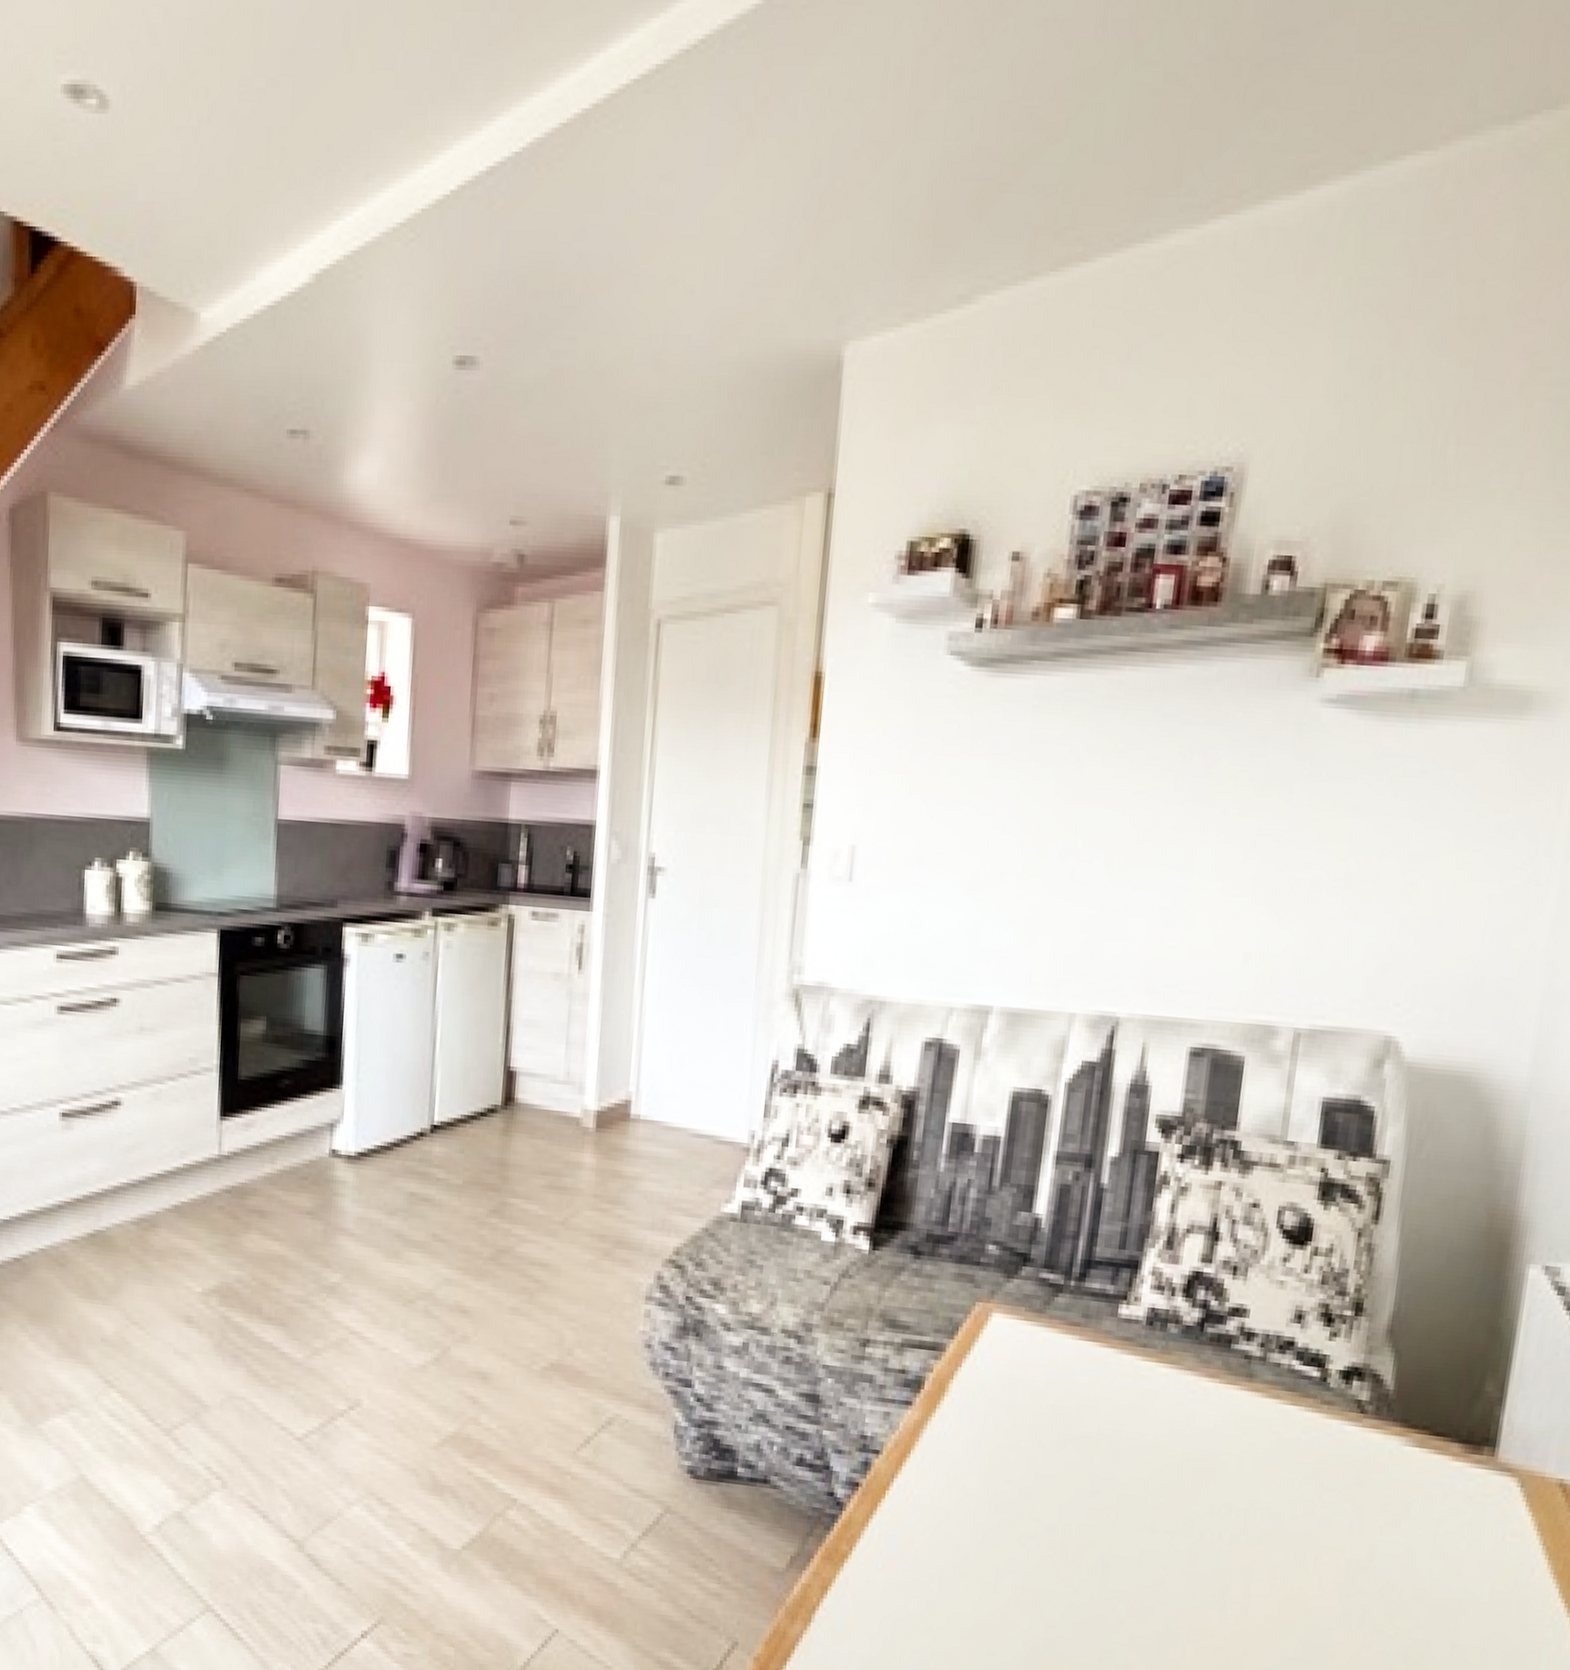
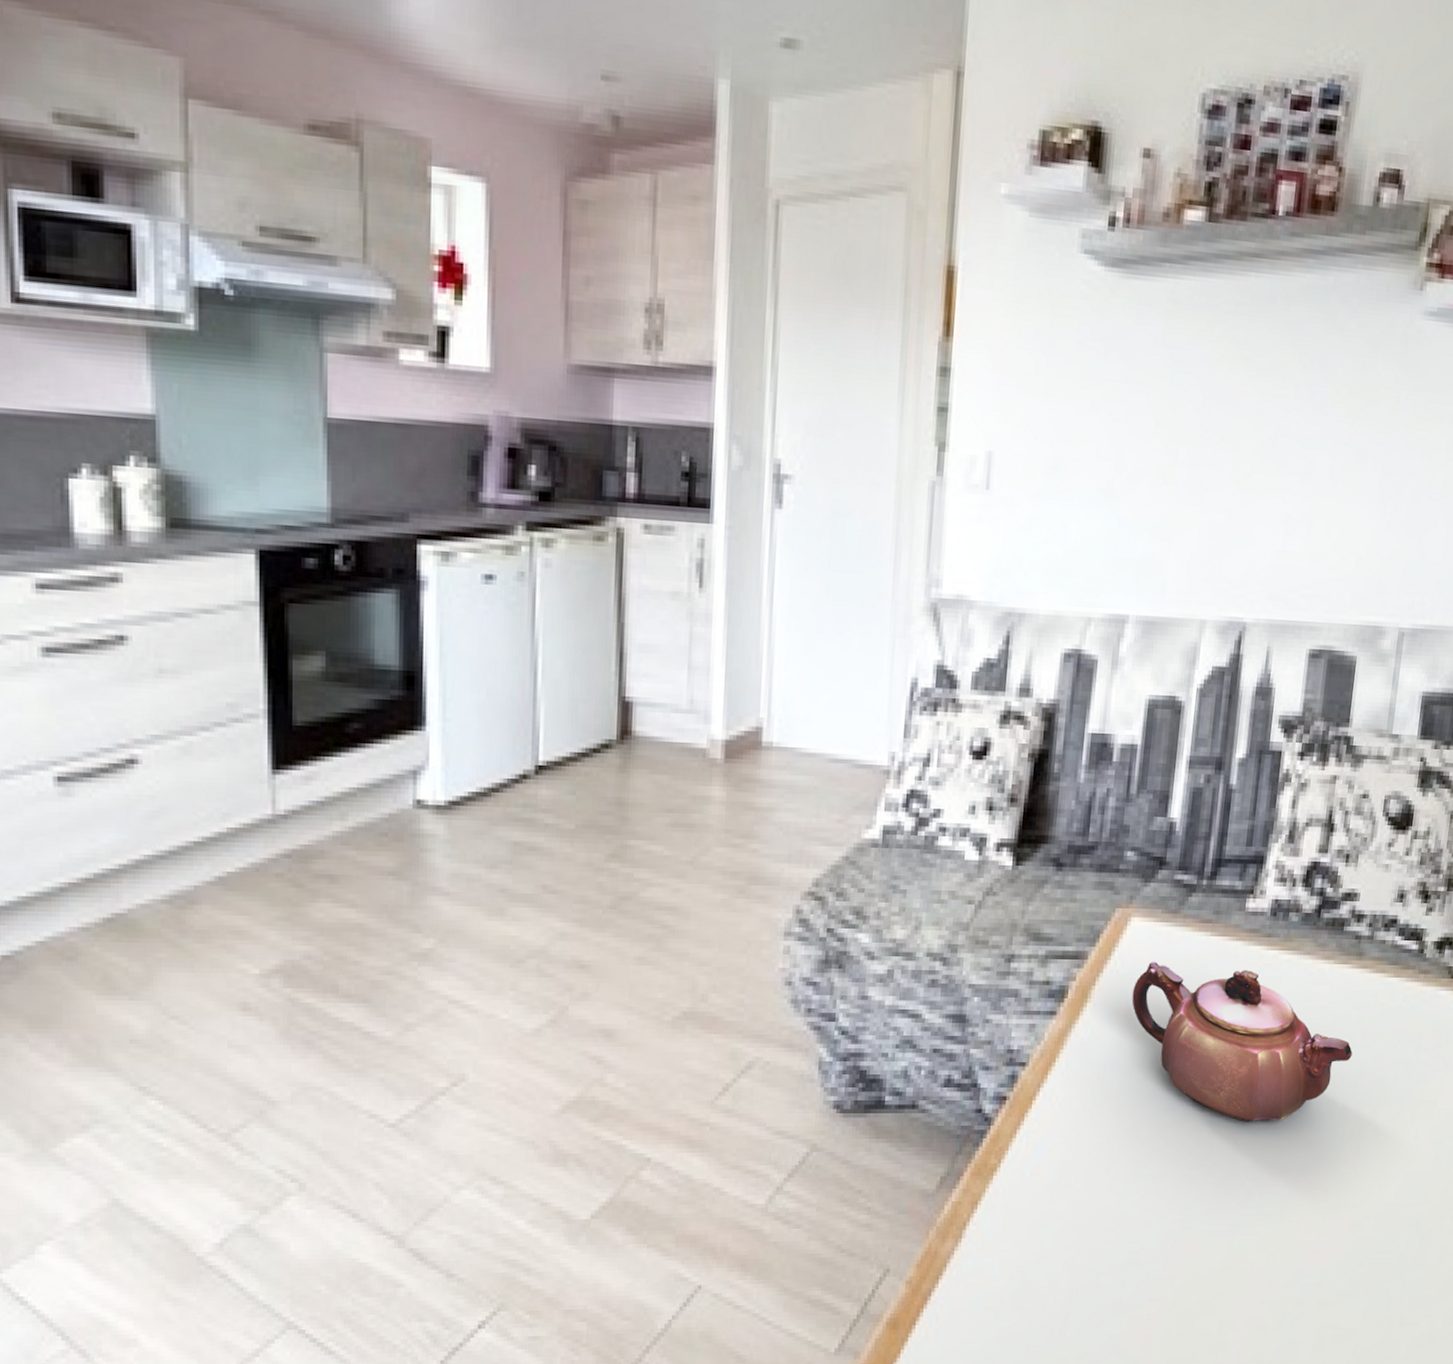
teapot: none [992,1360,1242,1547] -> present [1131,961,1353,1122]

